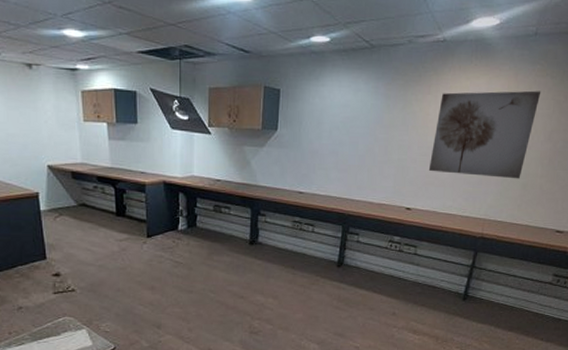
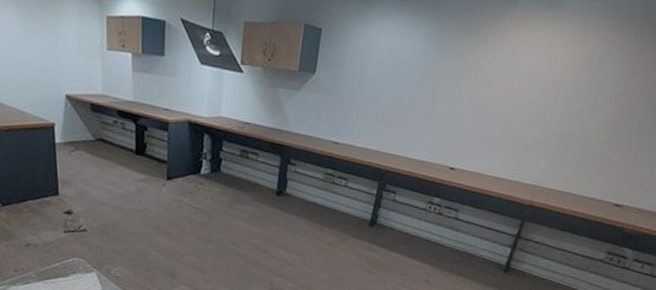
wall art: present [428,90,541,179] -> none [478,44,612,145]

